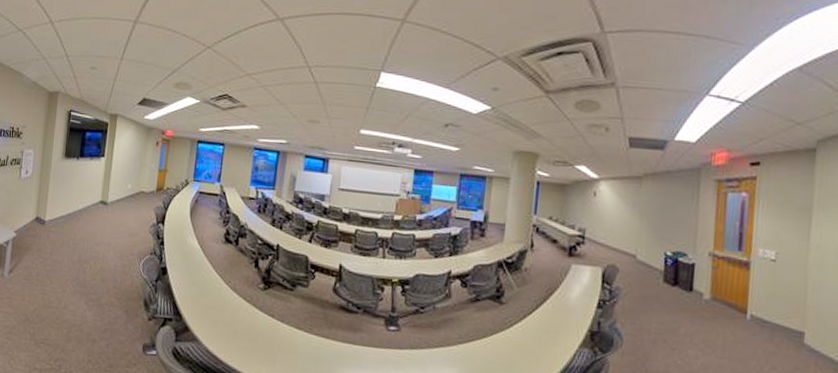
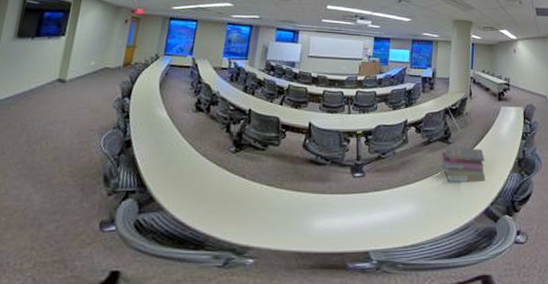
books: none [490,306,547,354] -> present [441,146,486,183]

